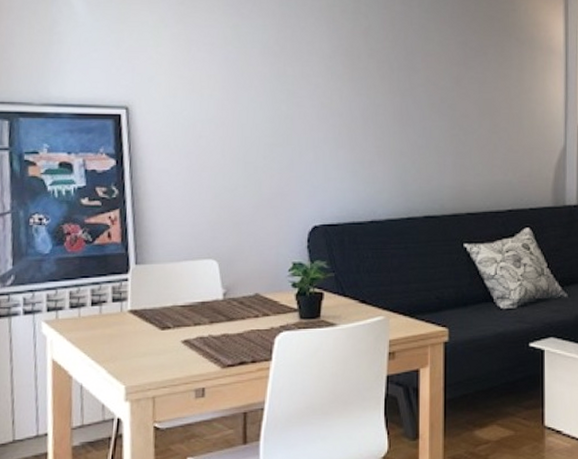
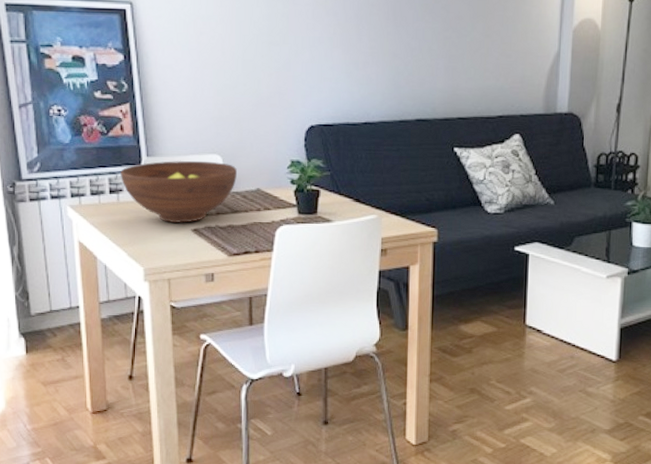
fruit bowl: none [105,266,234,335] -> present [121,160,237,224]

